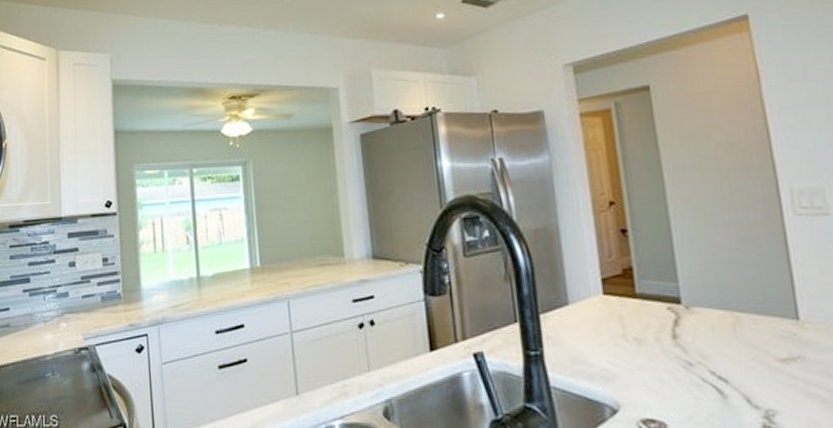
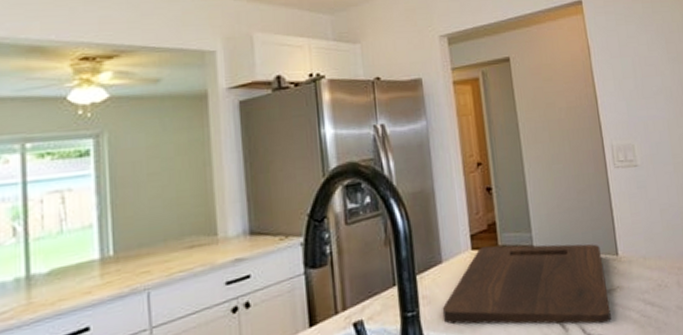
cutting board: none [569,292,788,397] -> present [442,244,611,325]

